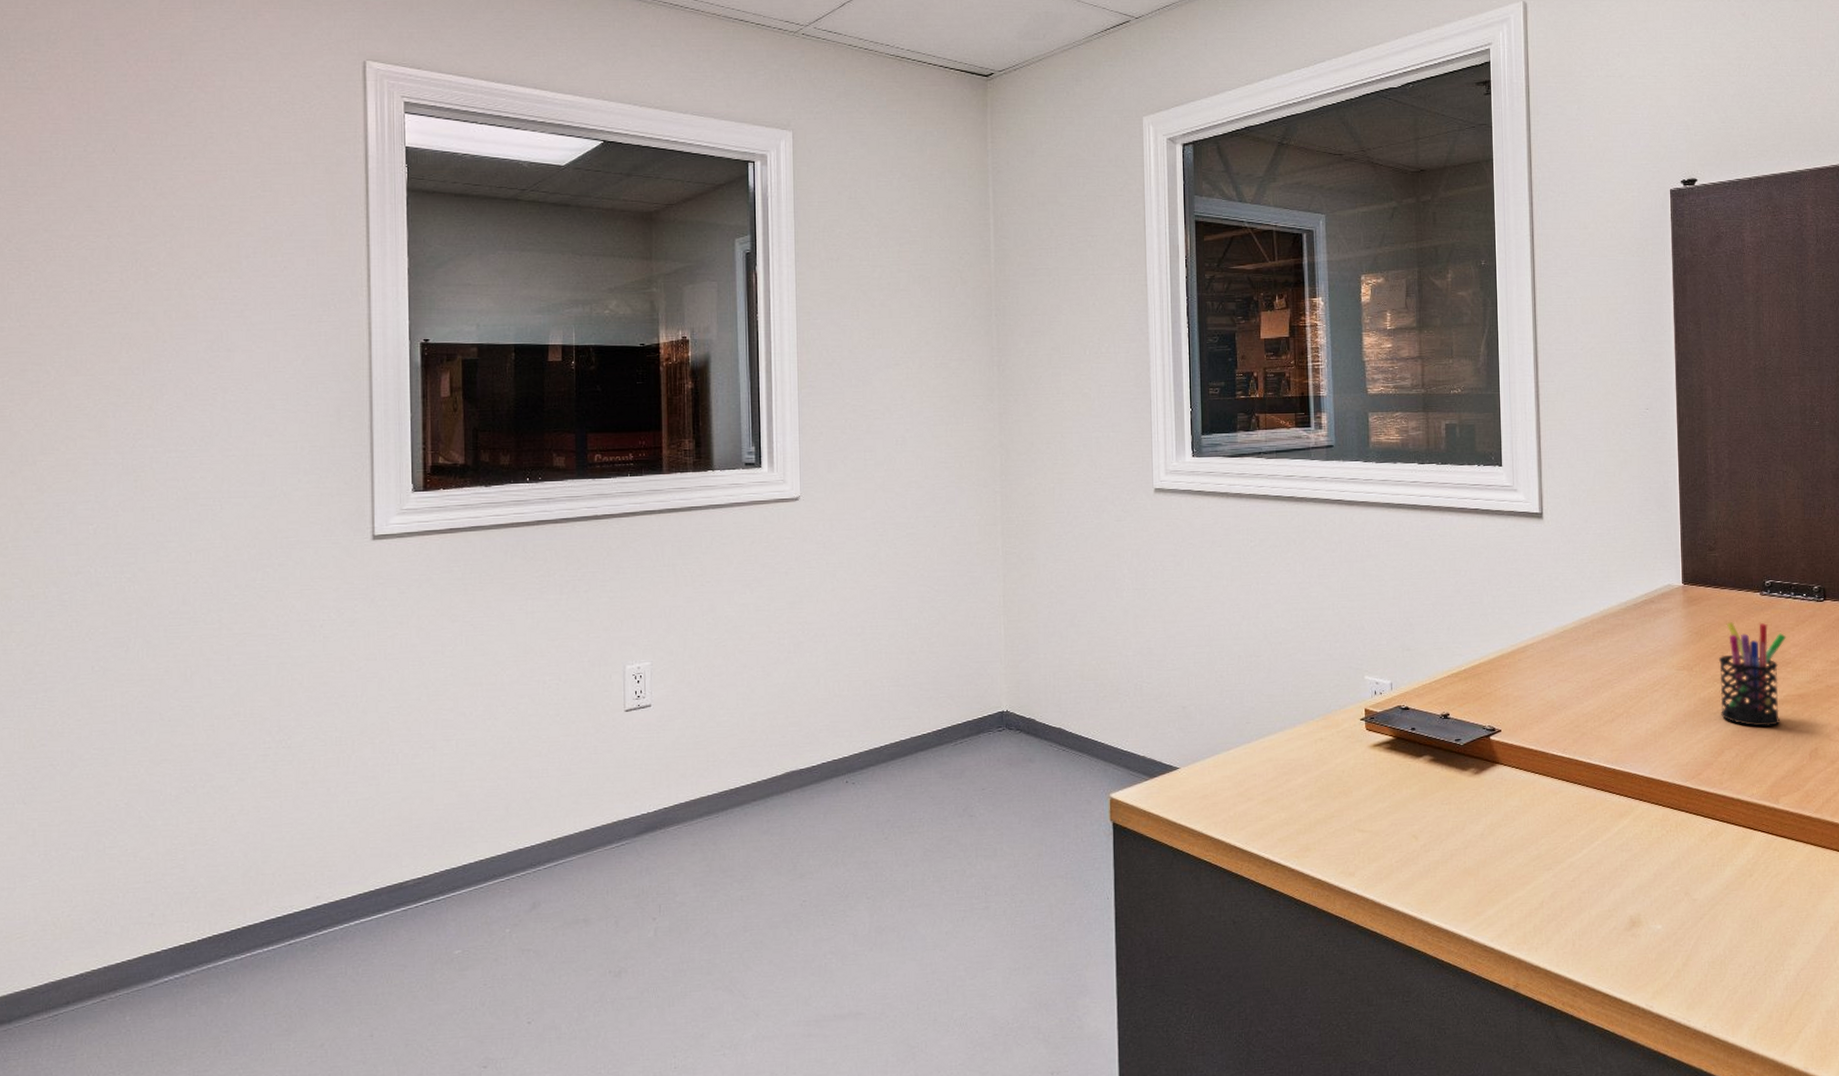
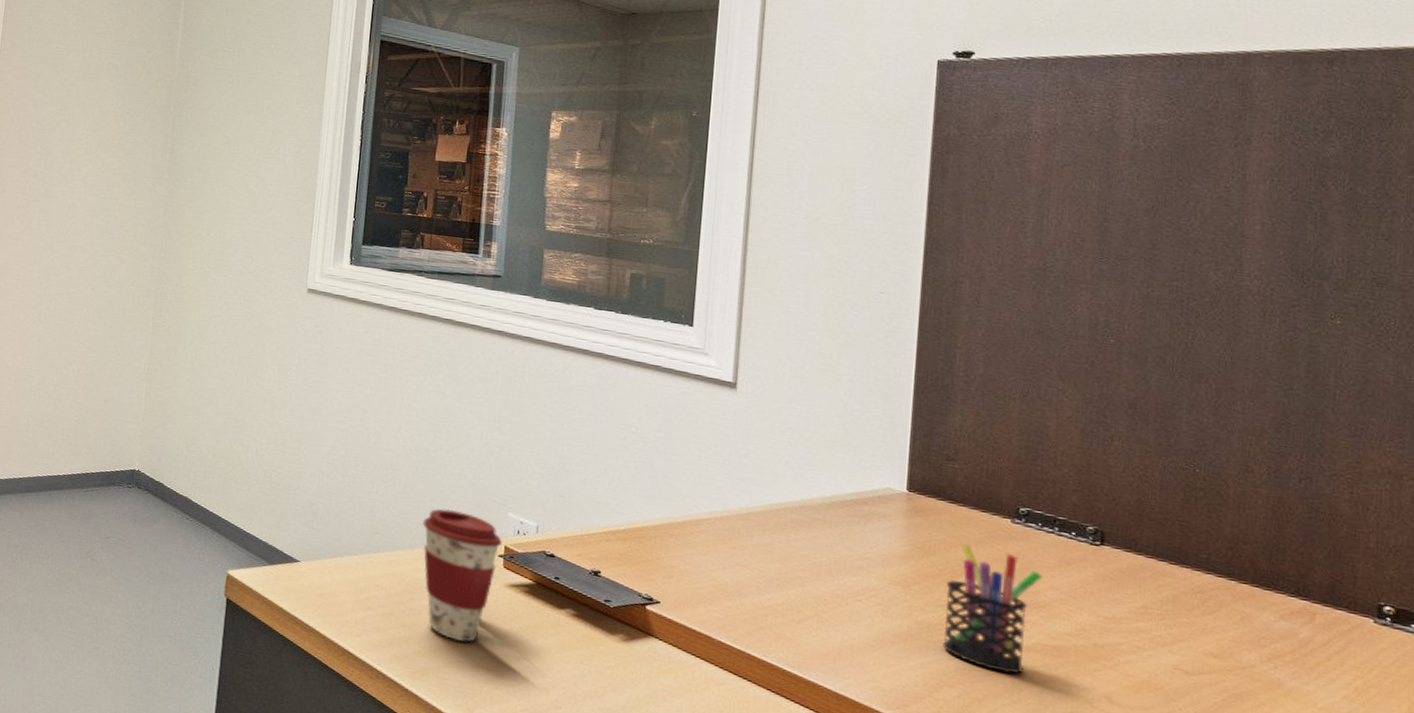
coffee cup: none [1289,683,1363,811] -> present [422,508,503,642]

